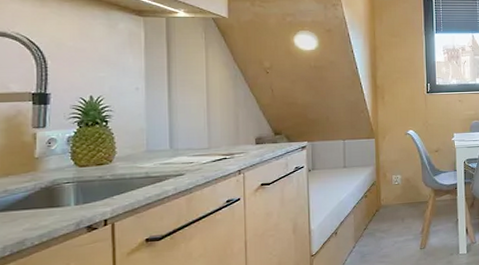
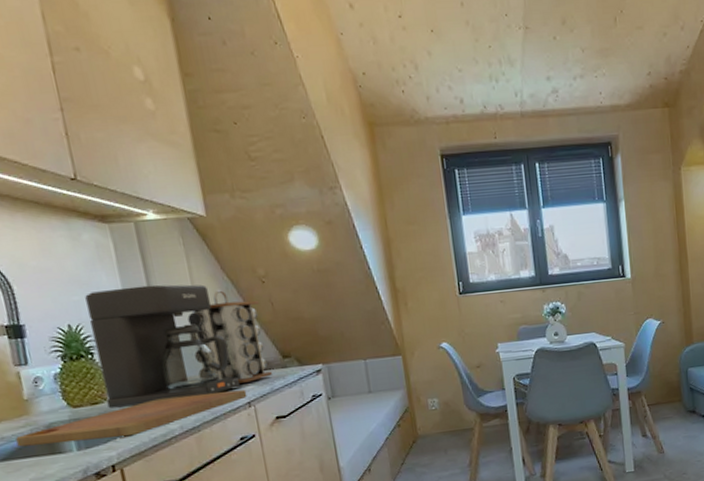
cutting board: none [18,159,239,200] -> present [15,390,247,447]
coffee maker: none [110,68,234,170] -> present [85,284,241,409]
spice rack: none [198,75,263,155] -> present [187,289,272,385]

